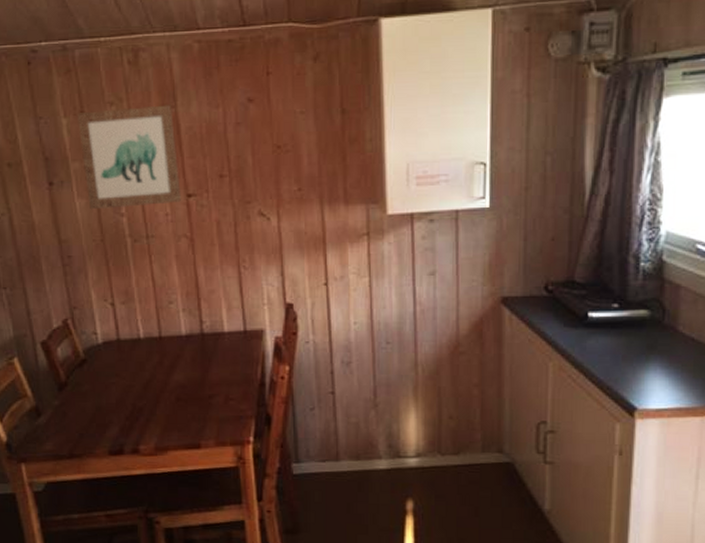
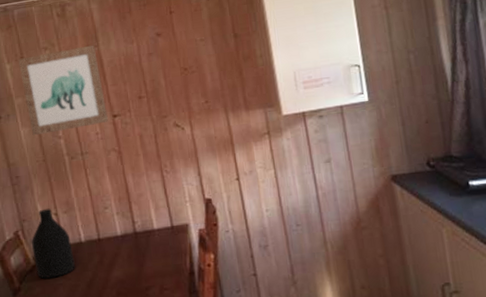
bottle: none [83,297,130,375] -> present [32,208,75,279]

